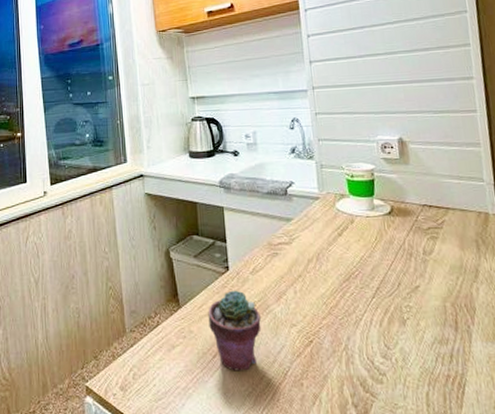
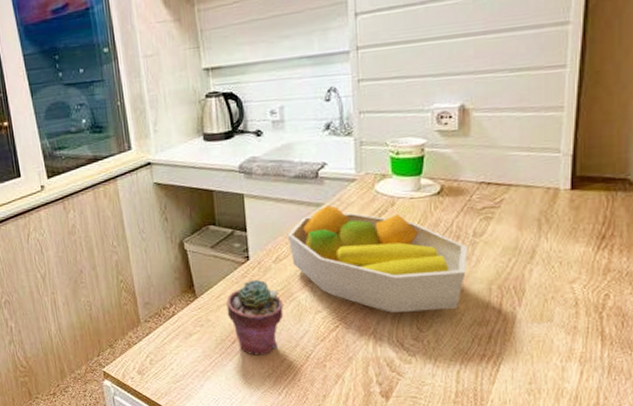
fruit bowl: none [262,220,422,328] -> present [287,205,467,313]

